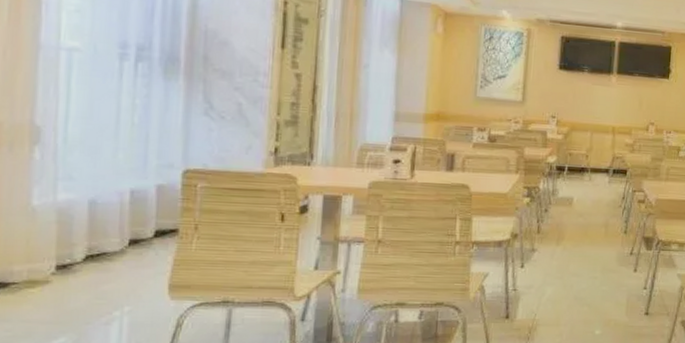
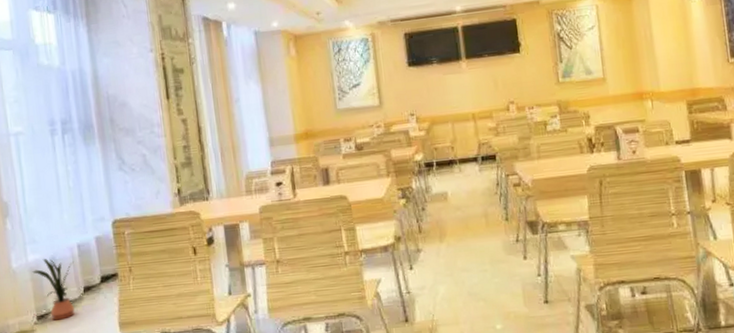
house plant: none [60,200,121,273] -> present [32,259,75,320]

